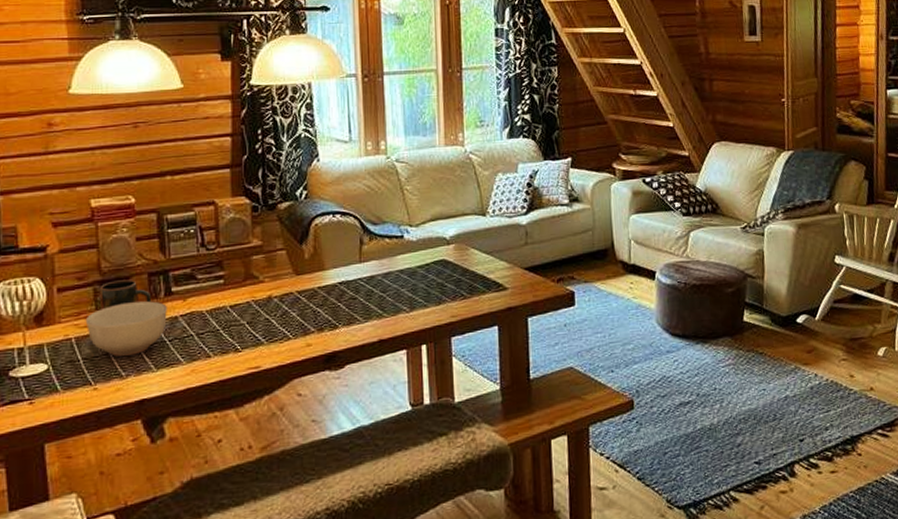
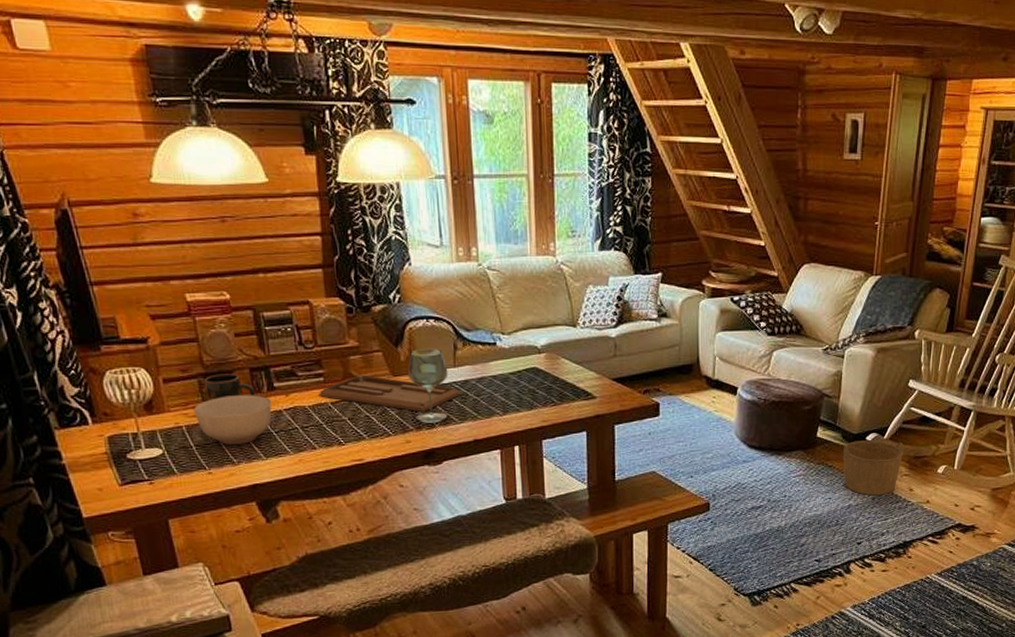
tray: none [216,275,367,313] -> present [317,375,462,413]
wine glass: none [311,243,353,324] -> present [407,348,448,423]
basket: none [772,322,838,385] -> present [843,440,903,496]

